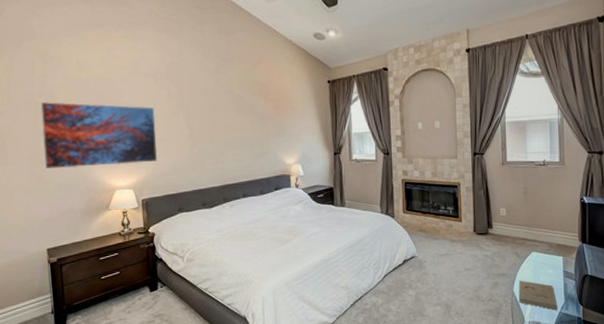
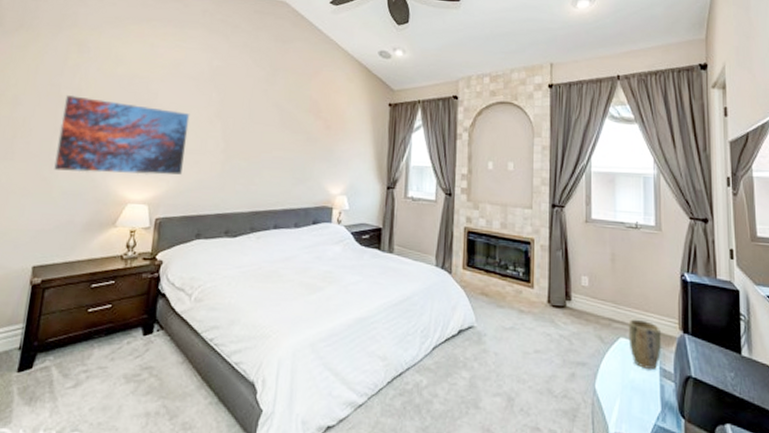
book: present [518,280,557,310] -> none [601,374,652,421]
plant pot: none [538,236,564,273] -> present [628,319,661,369]

